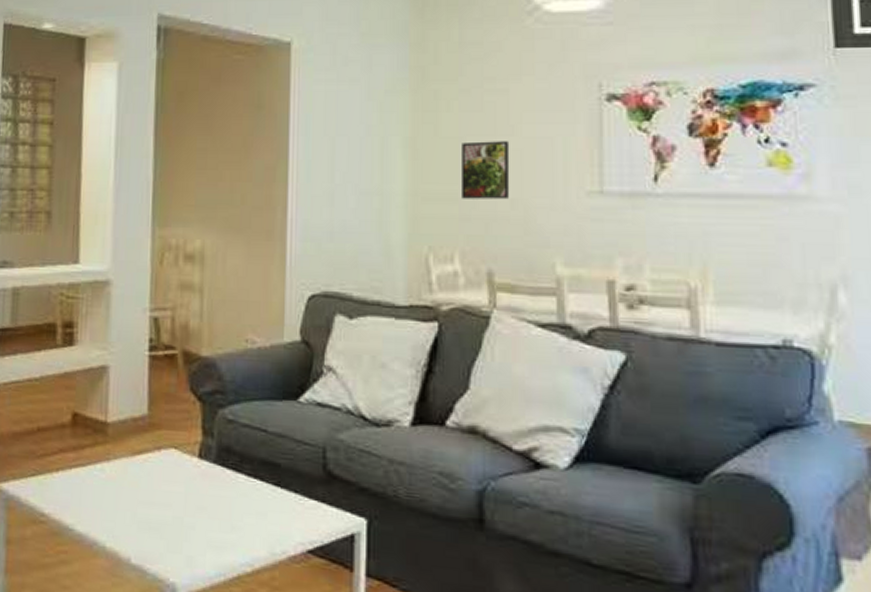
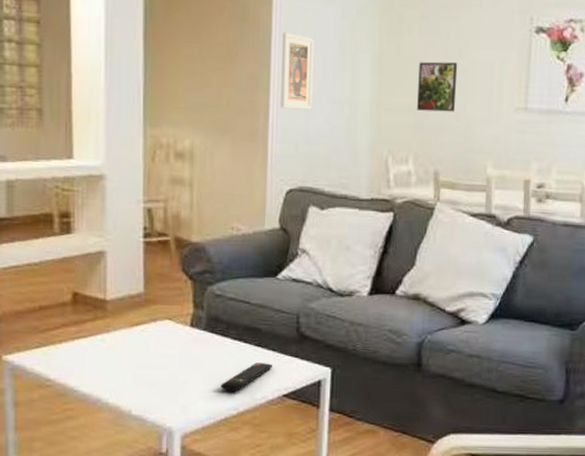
remote control: none [232,506,295,543] -> present [220,362,273,392]
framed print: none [300,119,337,203] -> present [280,33,314,110]

